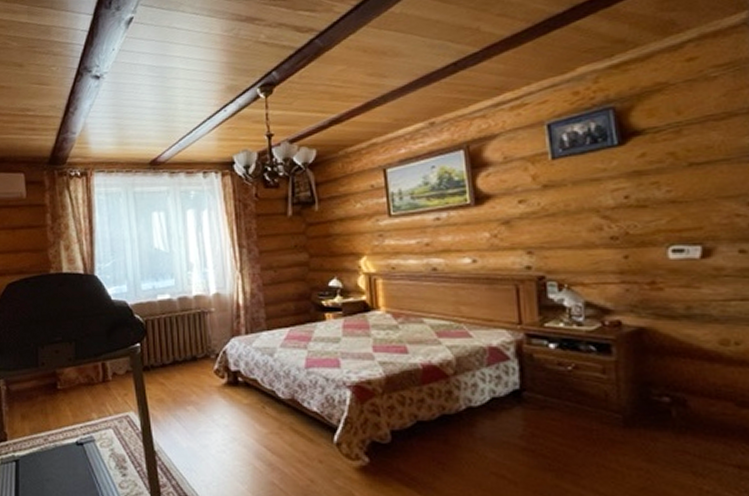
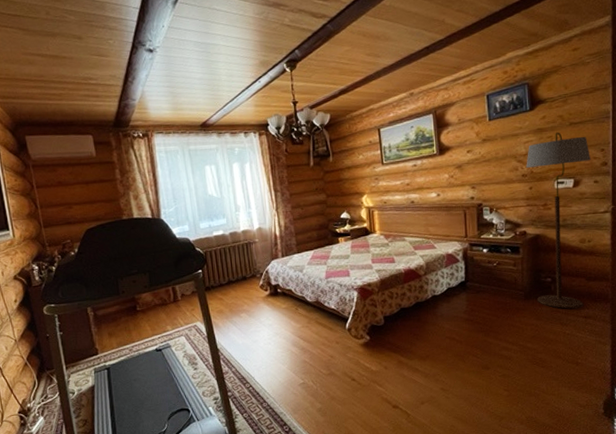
floor lamp: none [616,176,735,451] -> present [526,132,590,309]

